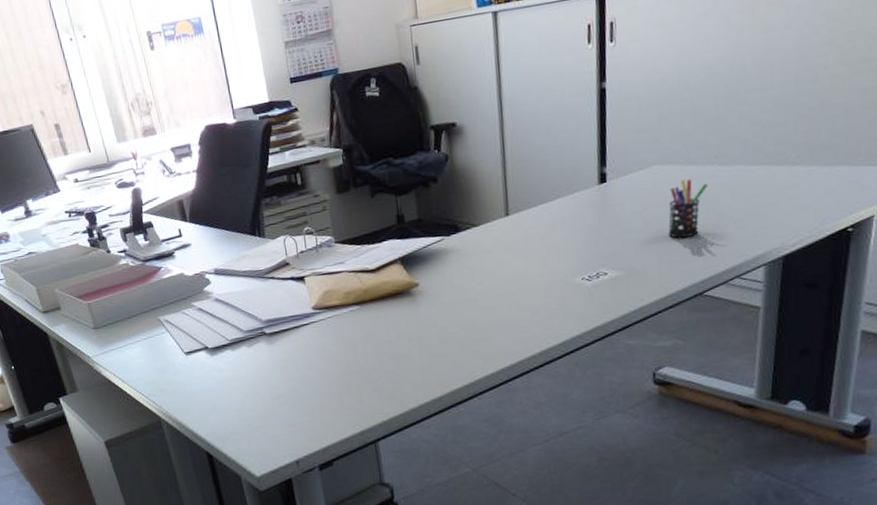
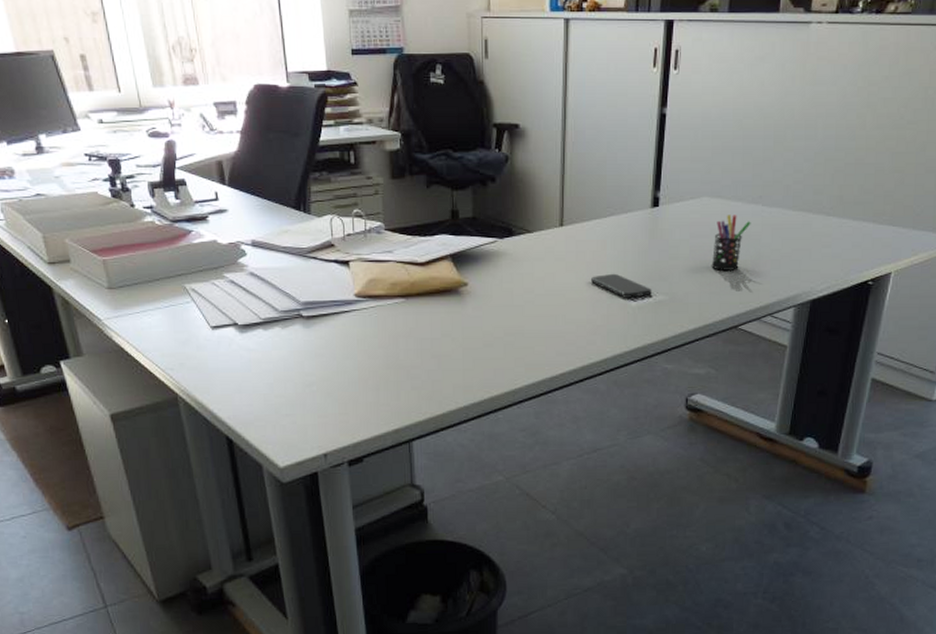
smartphone: none [542,255,607,279] -> present [591,273,652,298]

